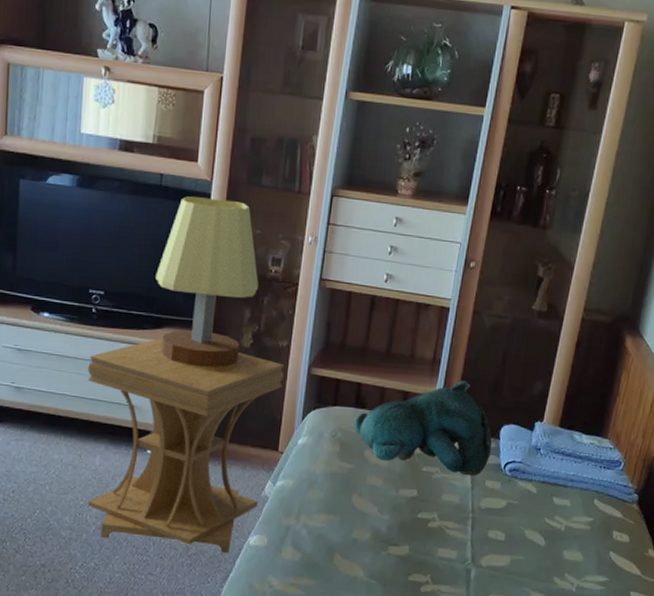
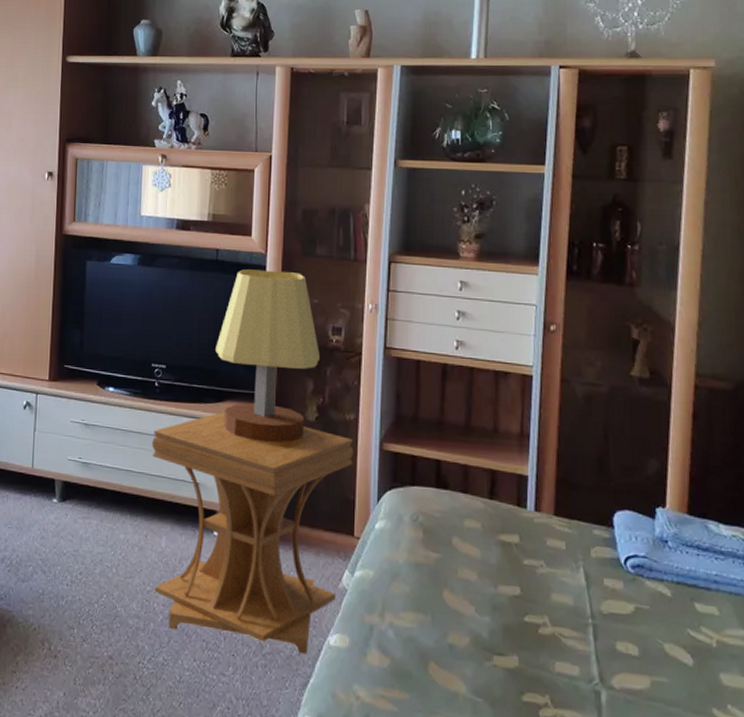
teddy bear: present [353,380,493,476] -> none [435,457,606,573]

